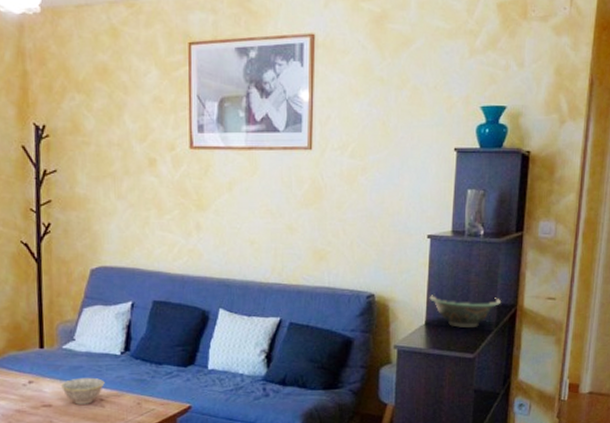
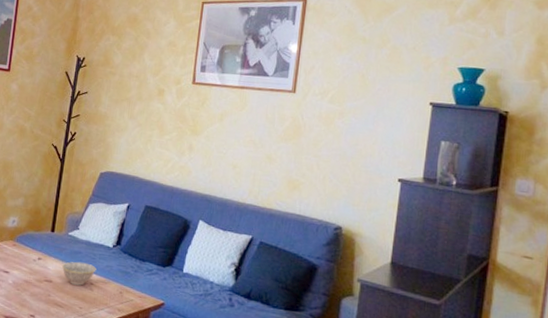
decorative bowl: present [429,295,502,329] -> none [396,235,472,275]

